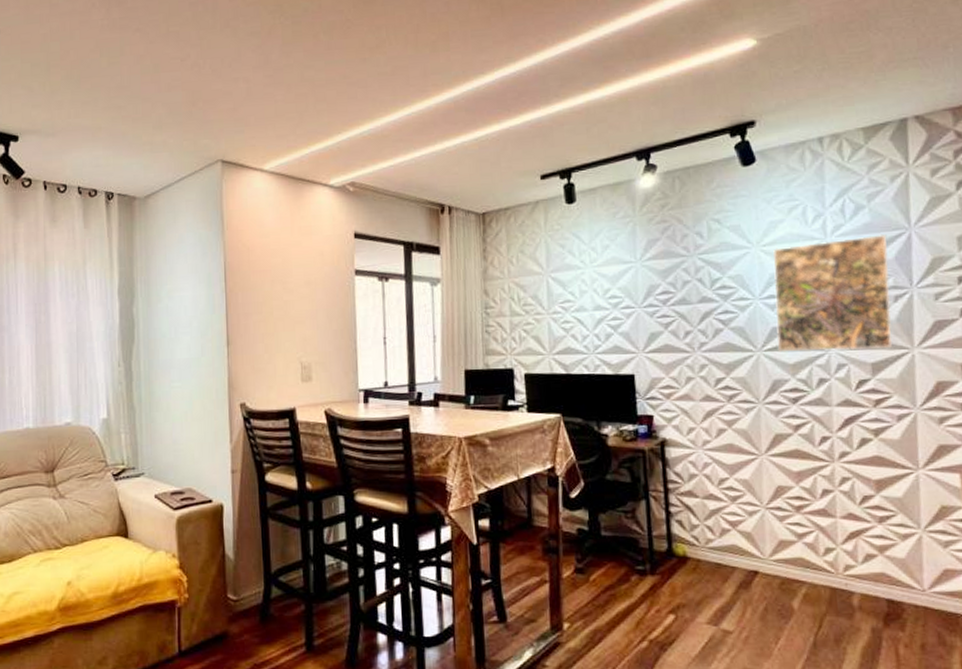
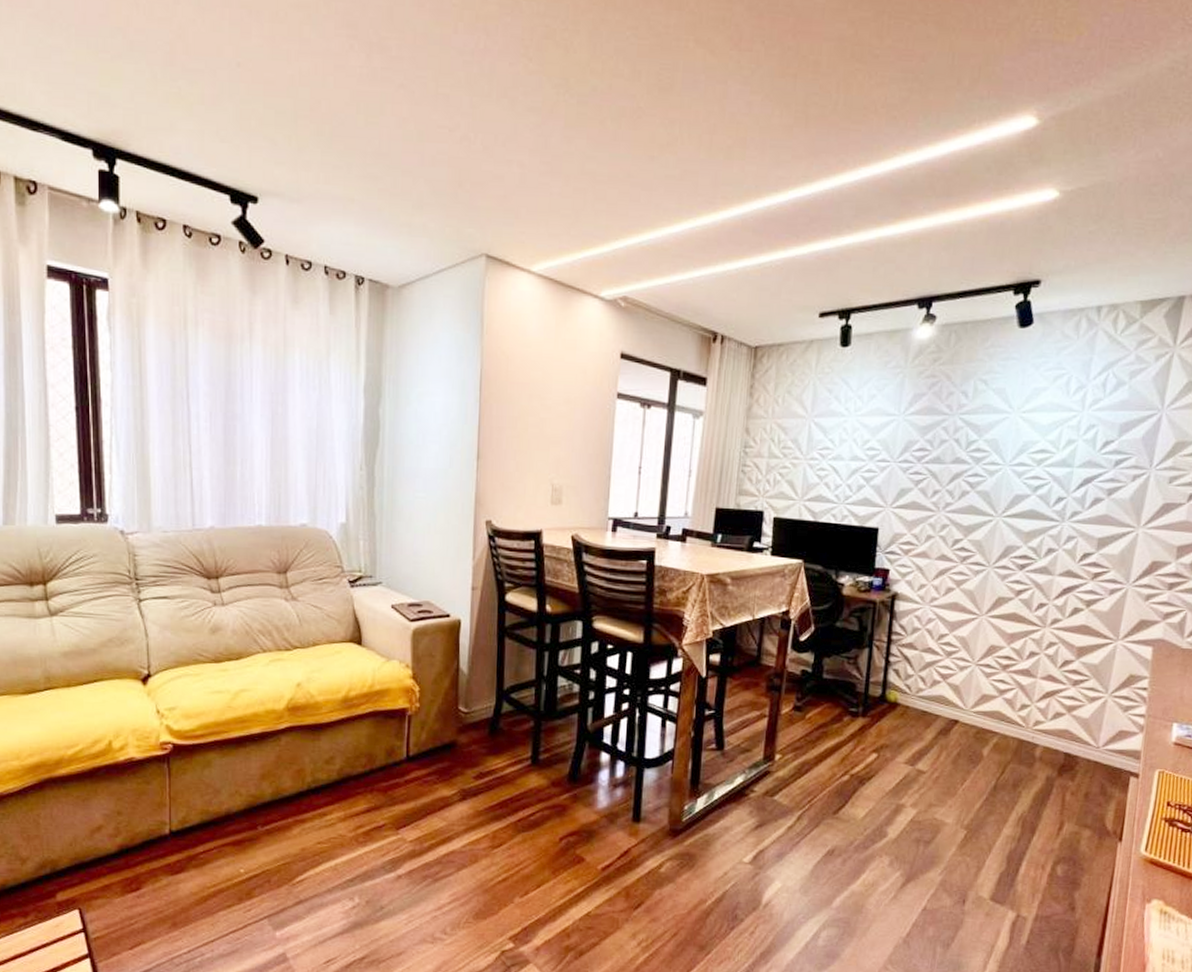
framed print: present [773,234,892,352] -> none [1016,412,1140,526]

